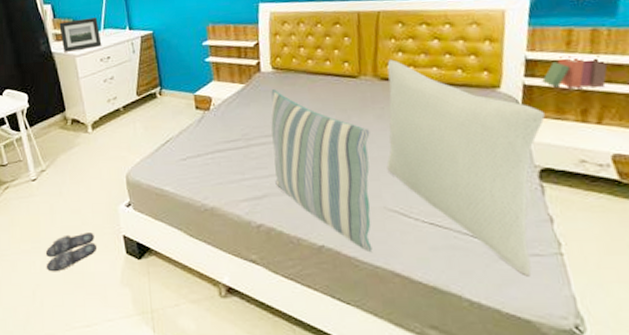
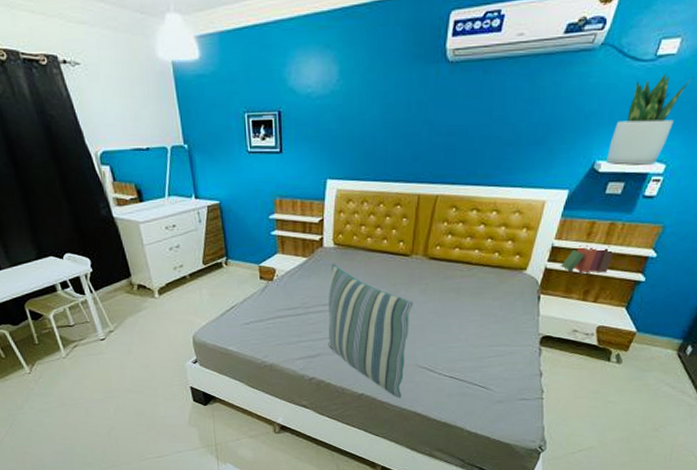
slippers: present [46,232,96,271] -> none [118,384,166,415]
picture frame: present [59,17,102,52] -> none [119,183,167,218]
pillow: present [386,59,545,277] -> none [423,241,556,414]

